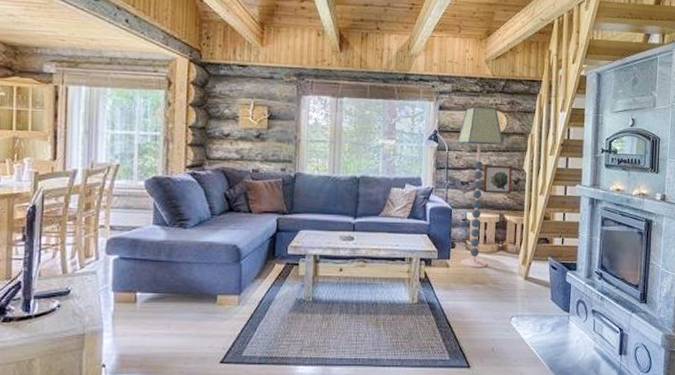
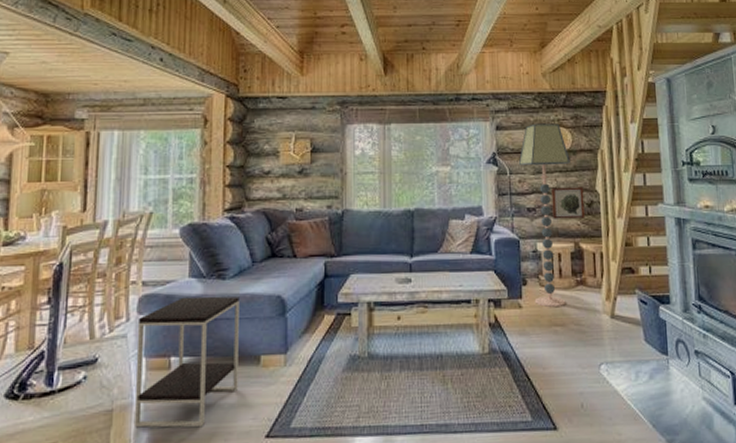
side table: none [103,242,199,352] -> present [134,296,239,428]

